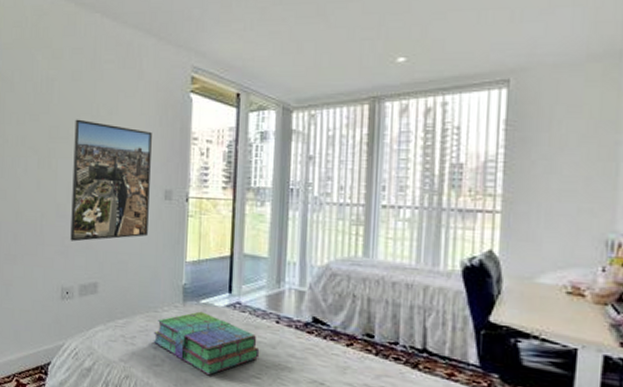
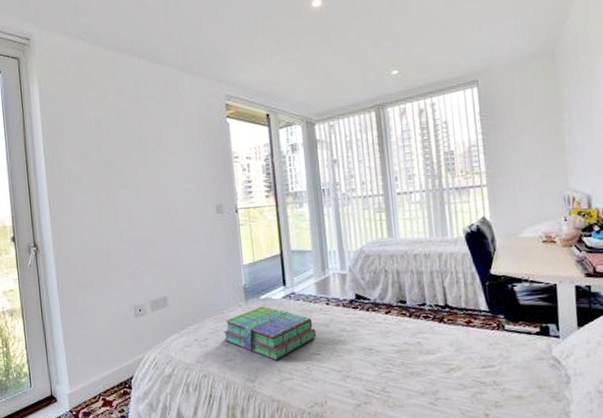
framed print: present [70,119,152,242] -> none [126,152,206,263]

